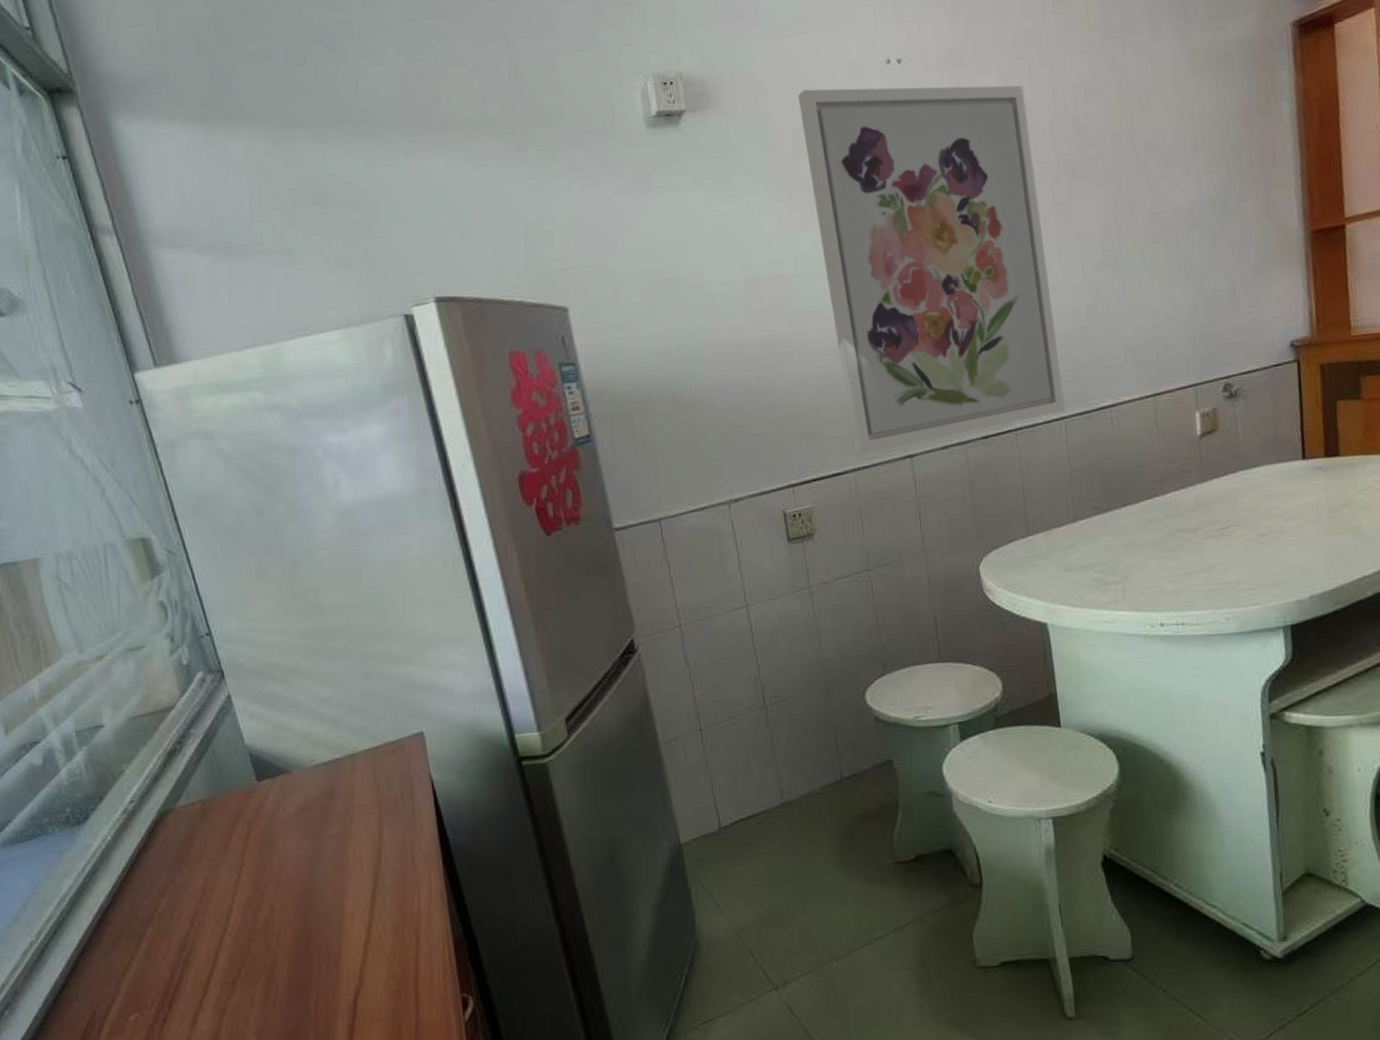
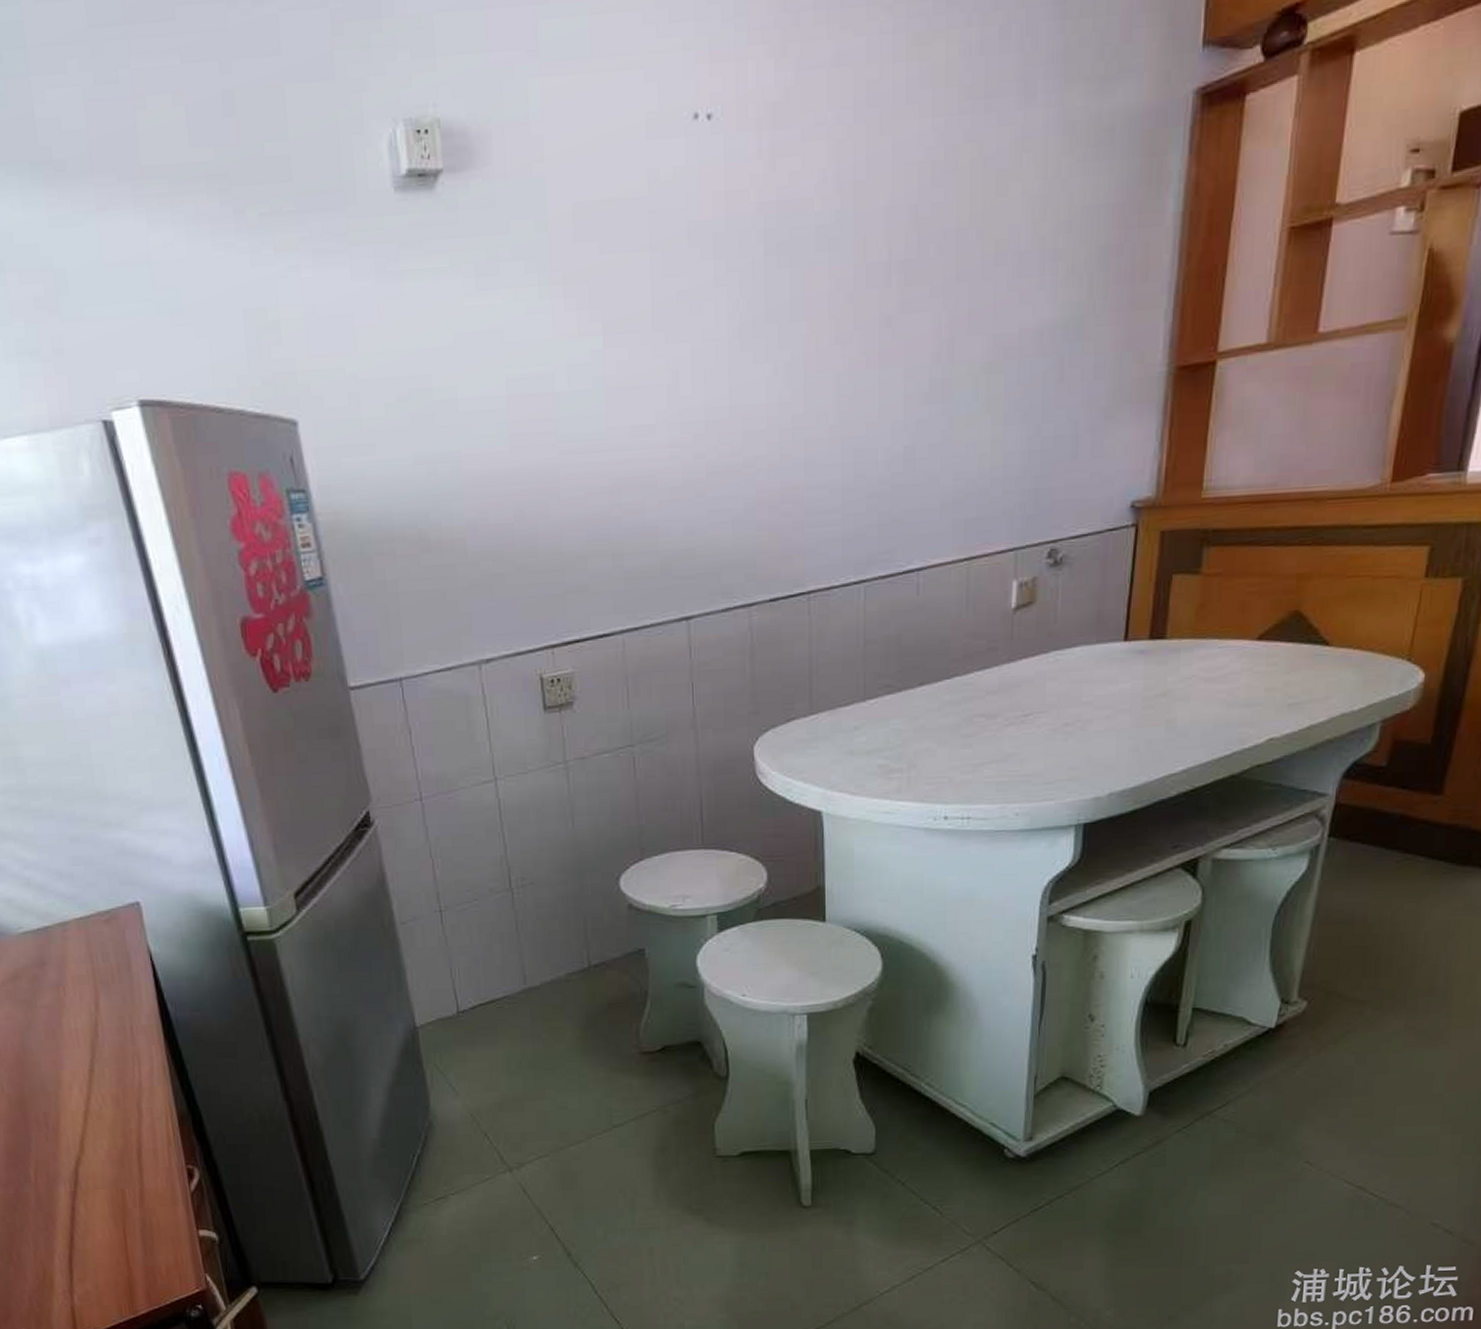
wall art: present [797,85,1065,455] -> none [581,149,866,614]

